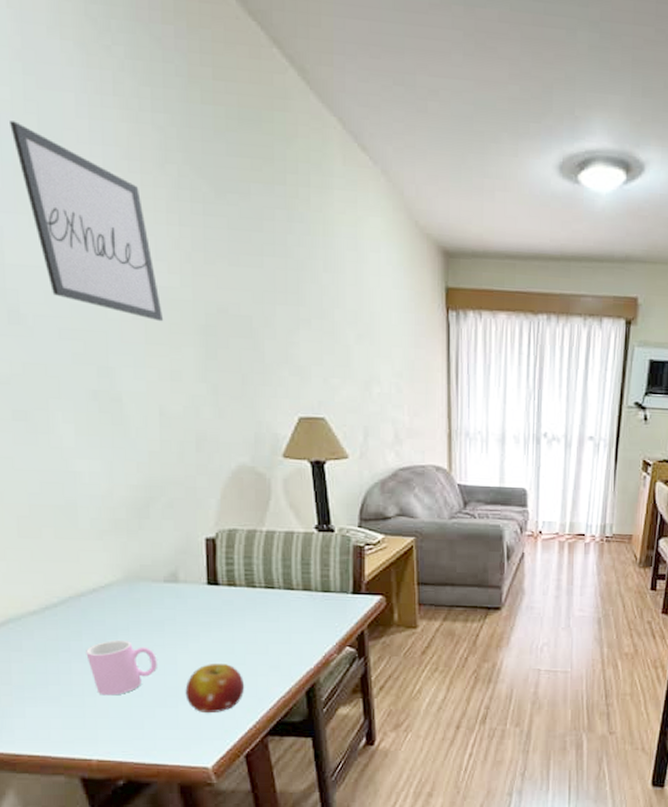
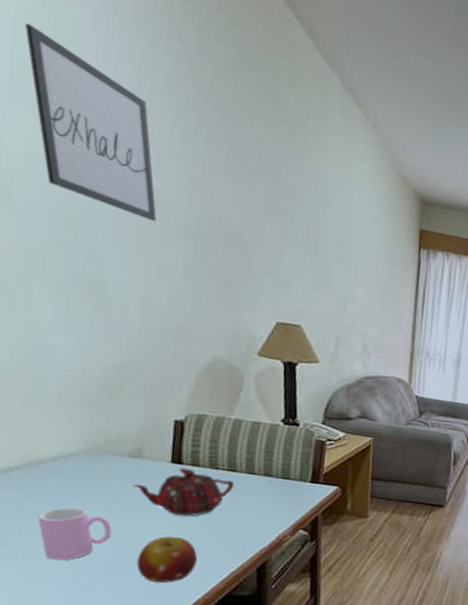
teapot: none [172,589,274,641] -> present [132,467,235,517]

